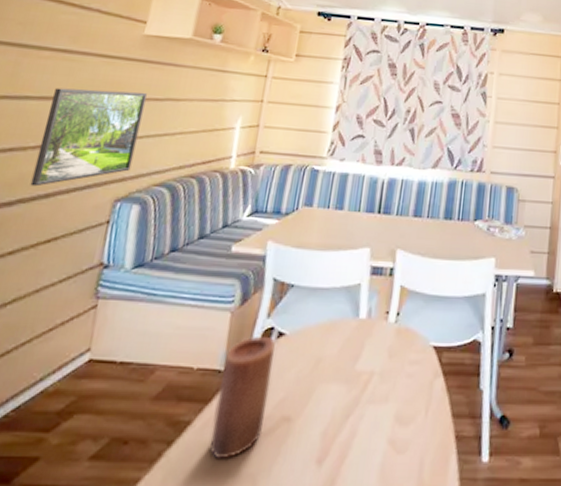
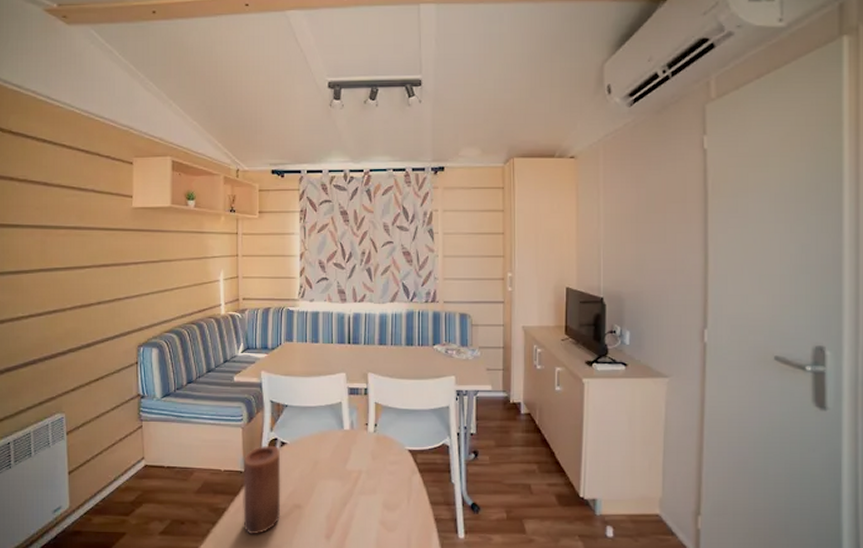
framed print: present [30,87,147,187] -> none [74,256,145,339]

